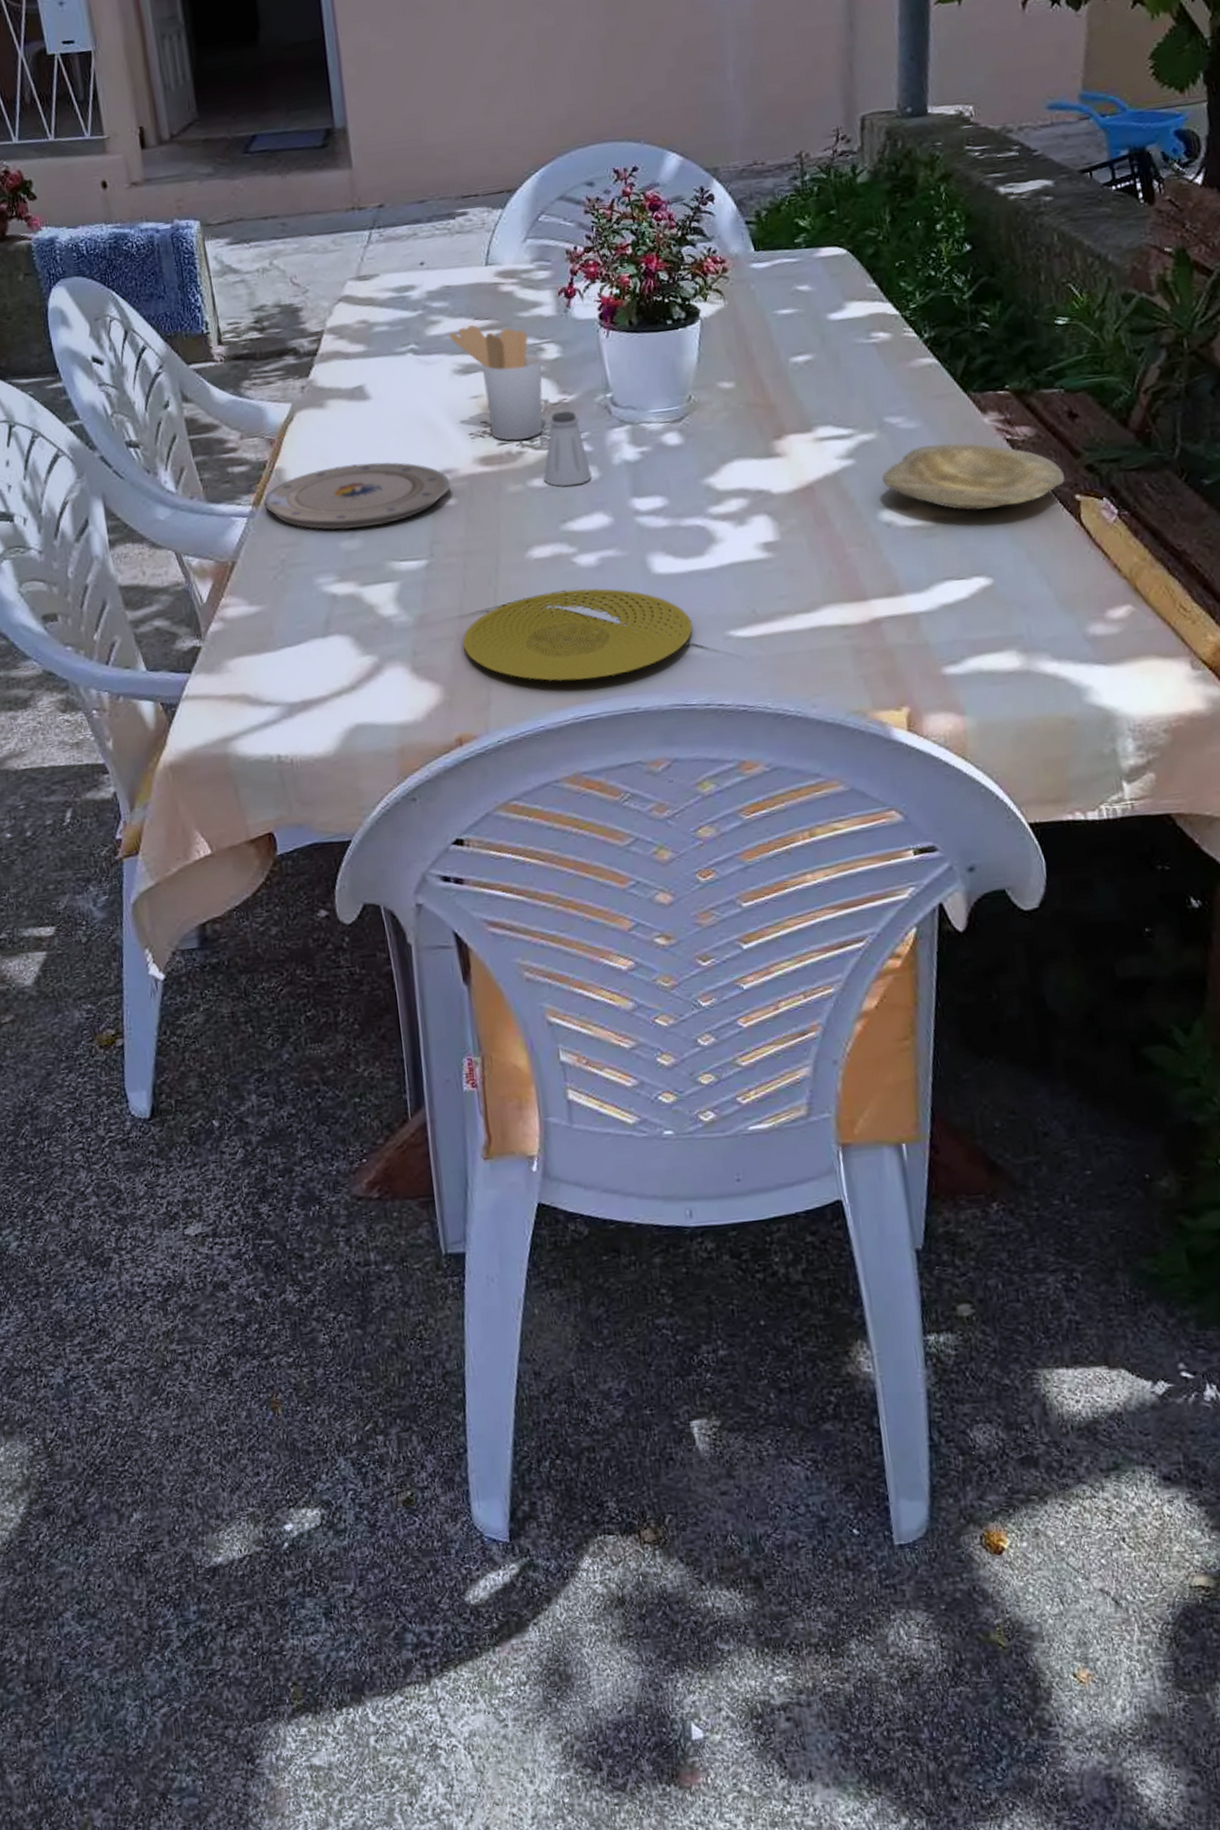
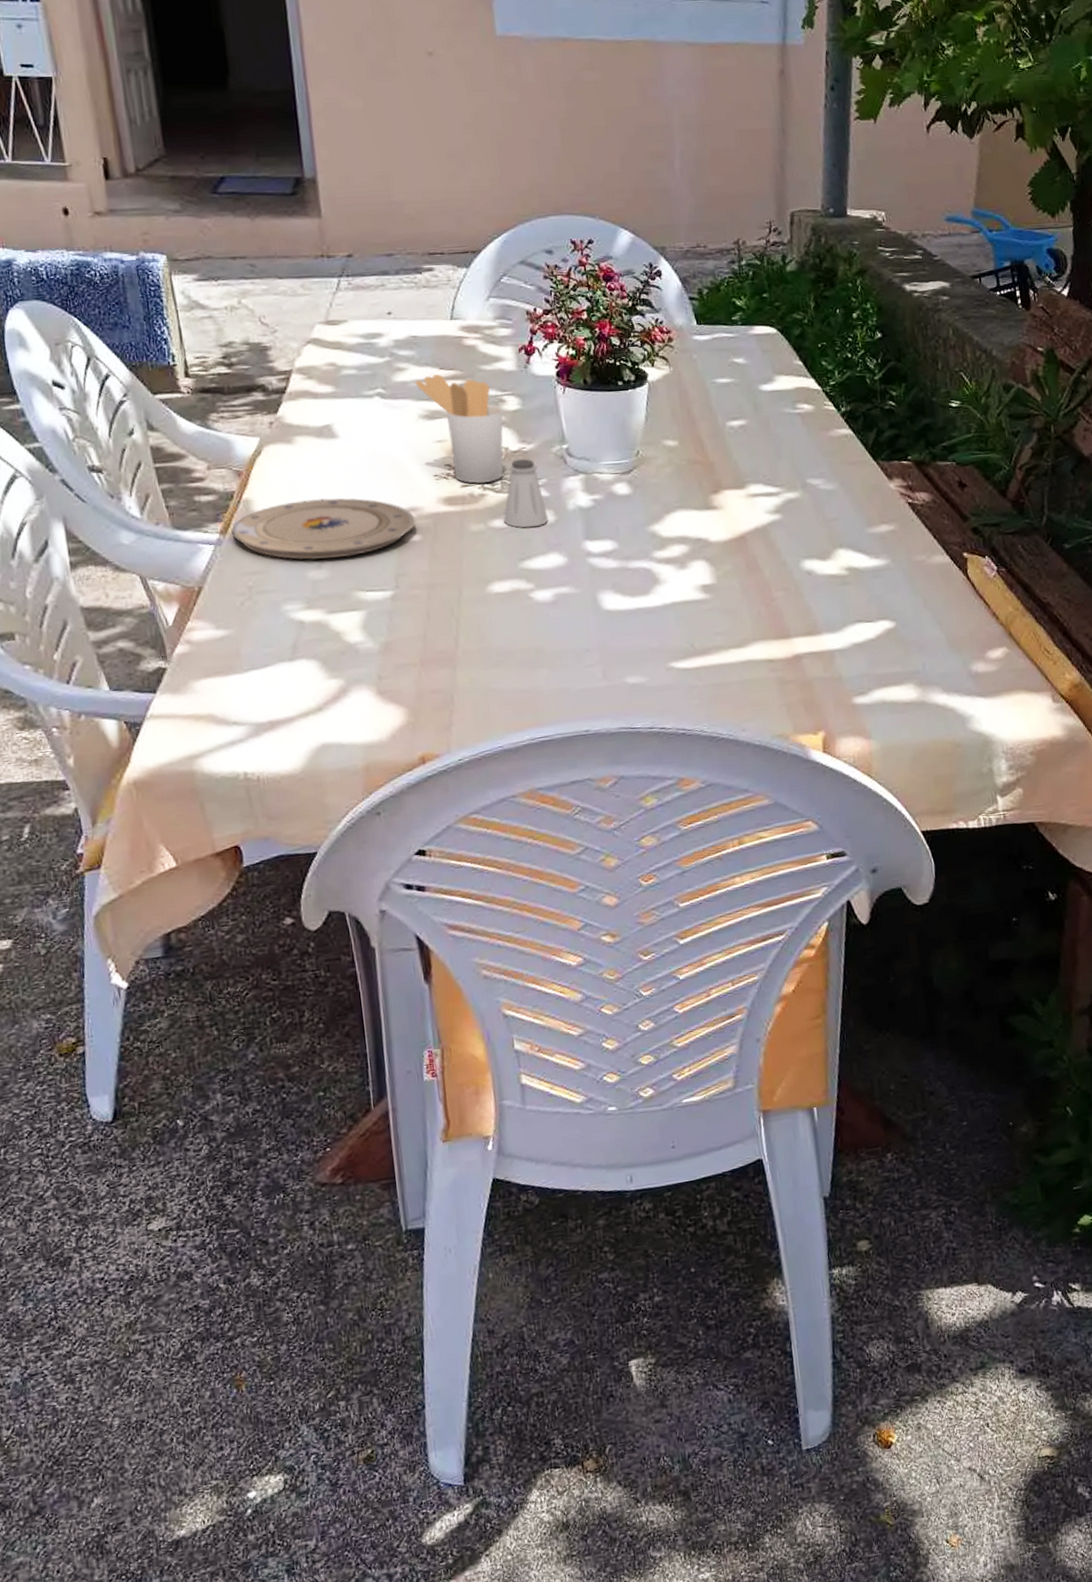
plate: present [462,588,693,681] -> none [426,622,638,705]
plate: present [881,443,1065,511] -> none [804,503,955,563]

